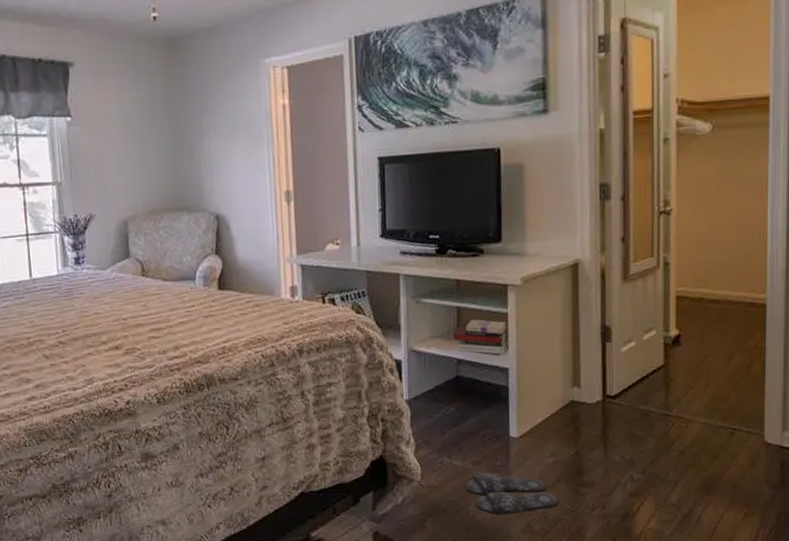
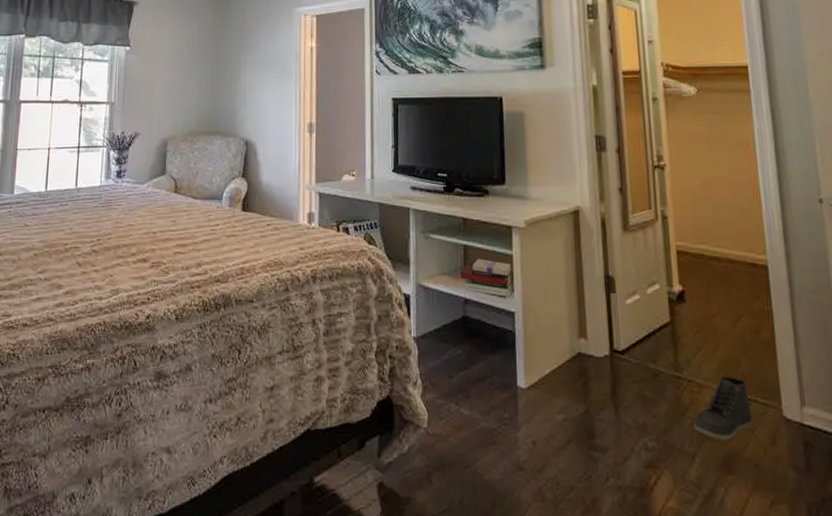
slippers: present [465,472,558,515] -> none [472,426,570,476]
sneaker: none [678,410,736,467] -> present [693,376,754,441]

